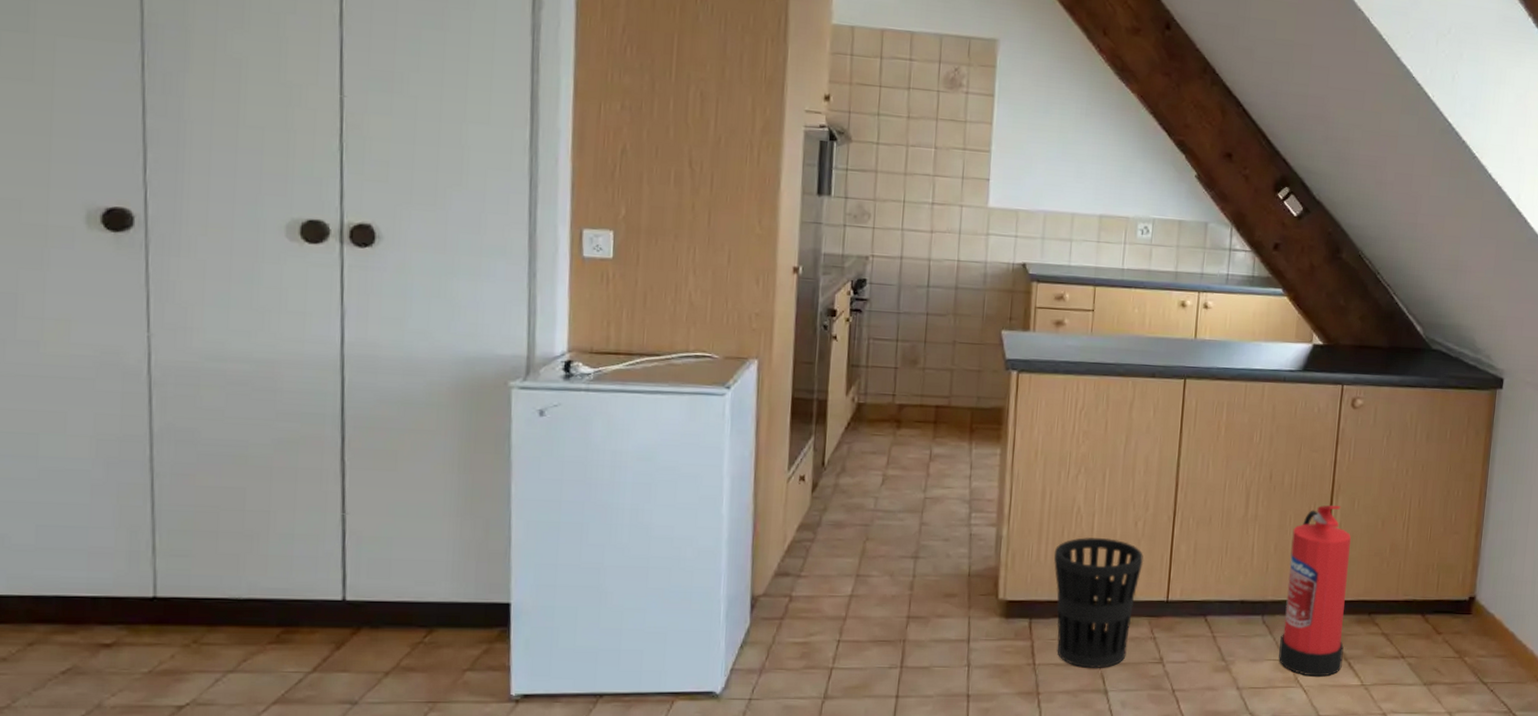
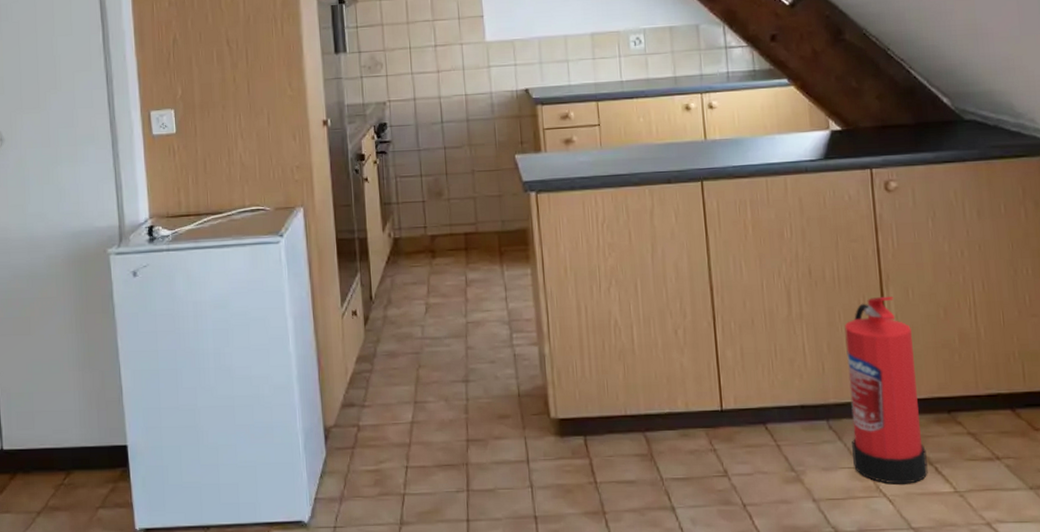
wastebasket: present [1053,537,1144,668] -> none [598,349,691,484]

